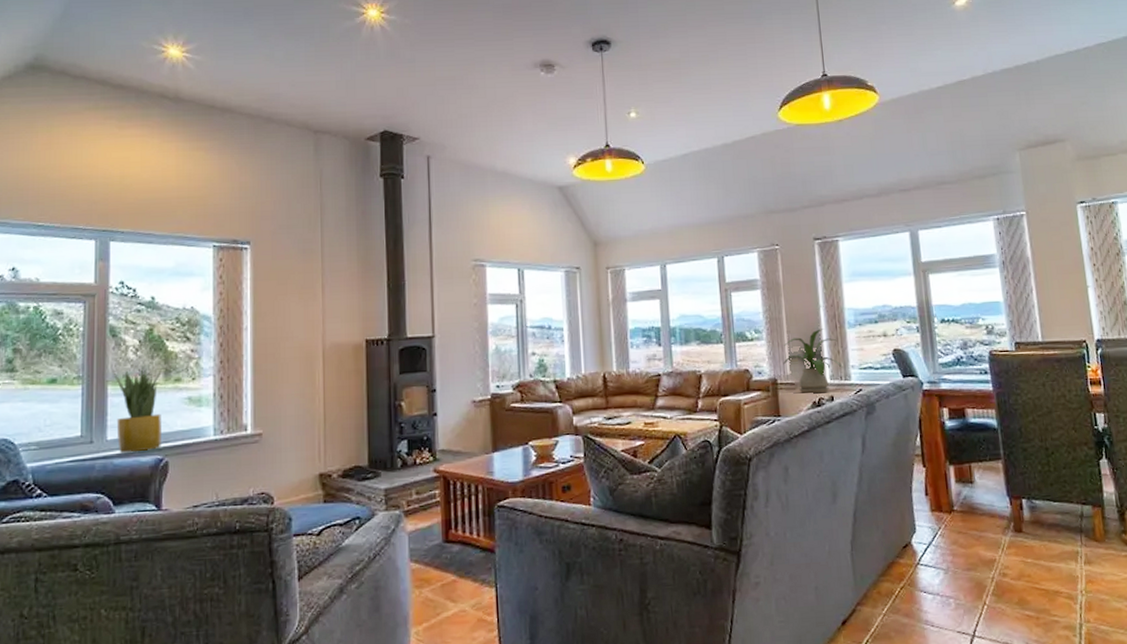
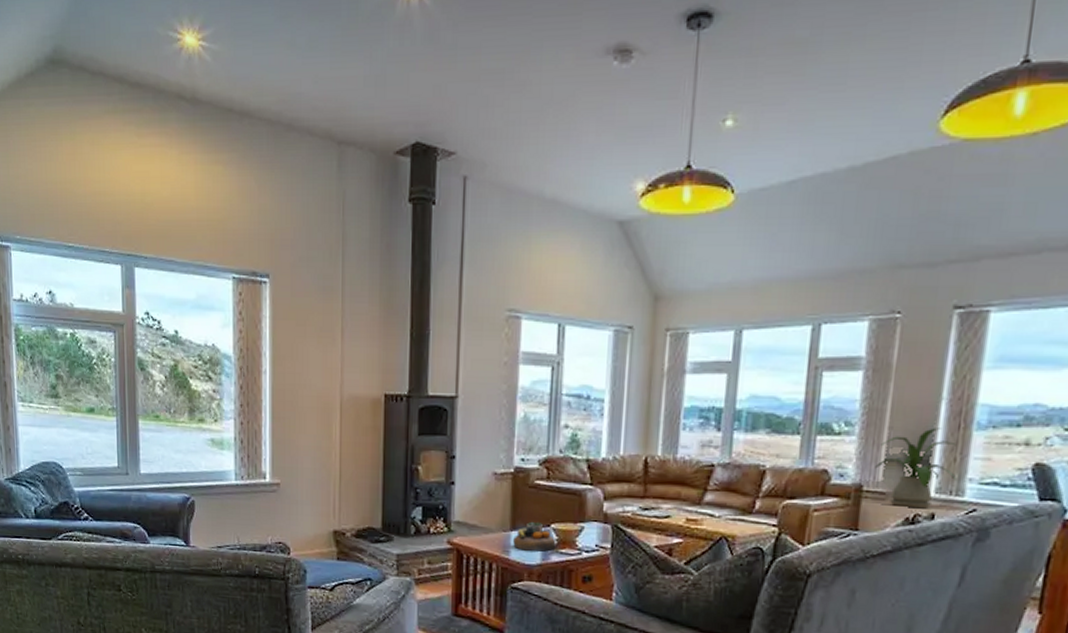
planter: present [113,367,162,453] -> none [143,403,188,489]
decorative bowl: none [496,441,535,470] -> present [513,521,556,552]

